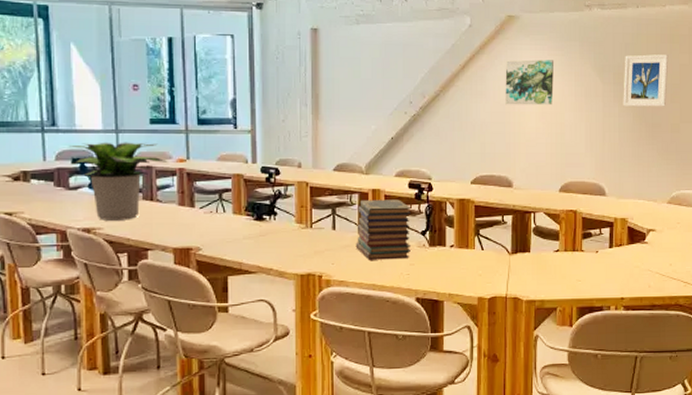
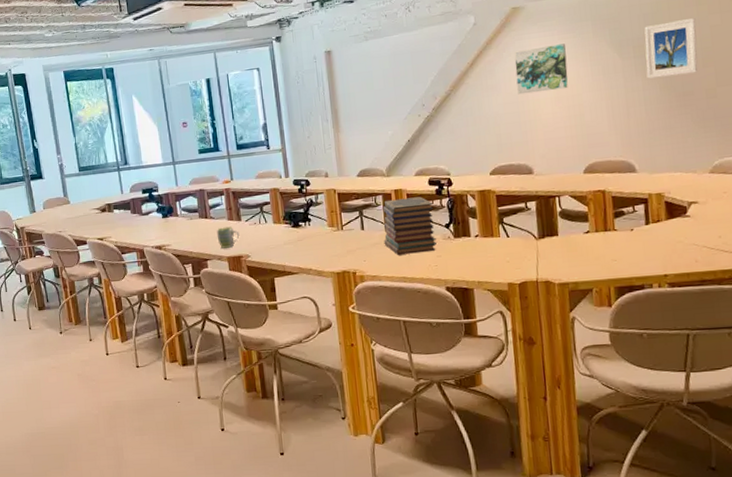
potted plant: present [70,142,168,220] -> none [139,169,216,238]
mug: none [163,213,191,238] -> present [216,226,240,248]

